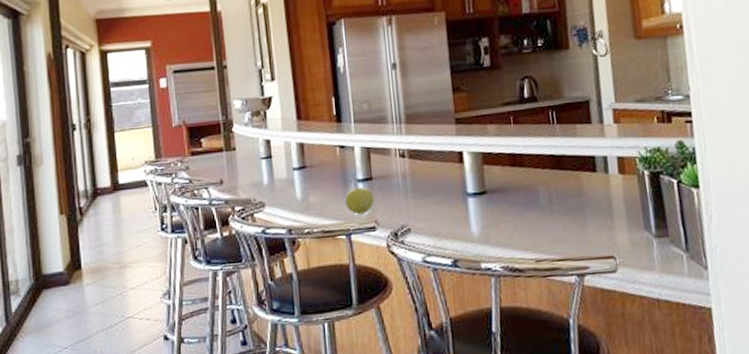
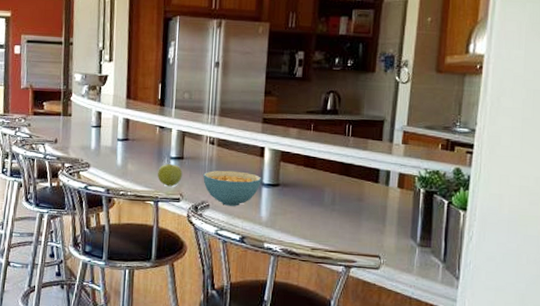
cereal bowl: none [398,183,466,227] -> present [203,170,261,206]

